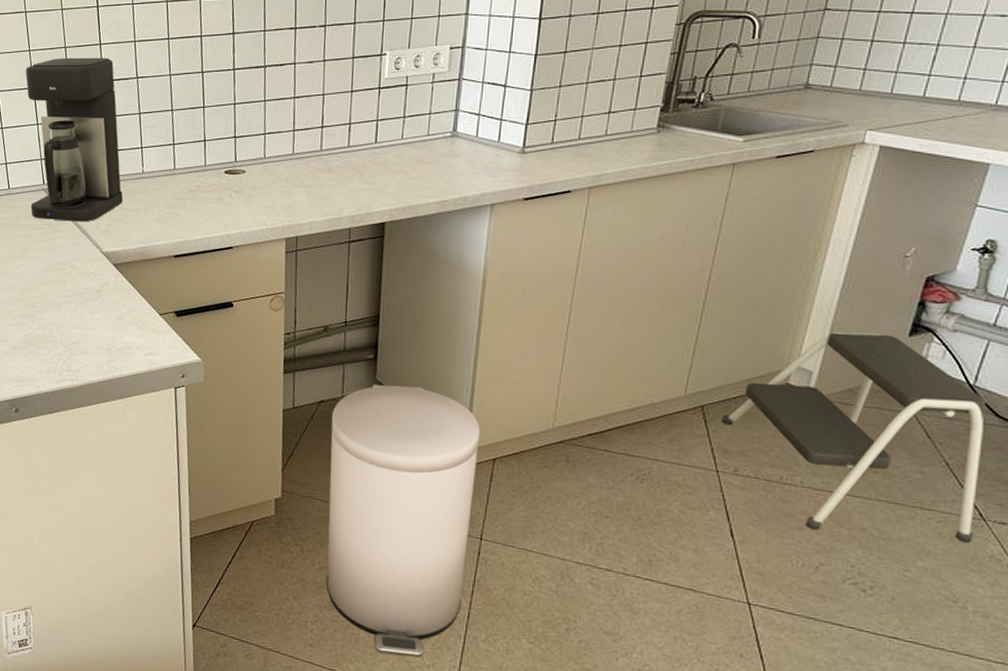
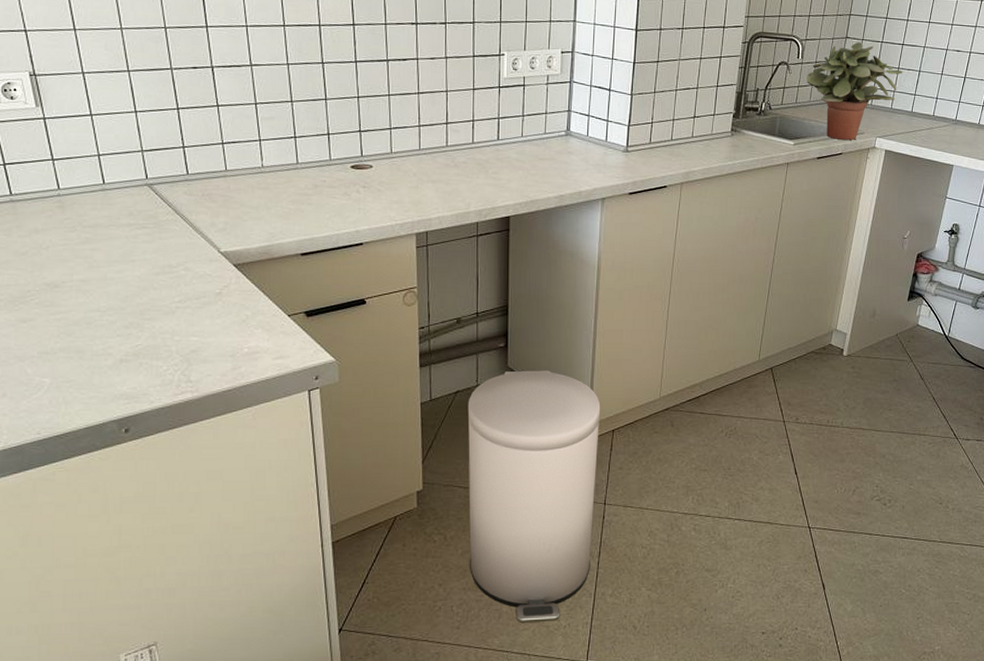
coffee maker: present [25,57,124,222] -> none [117,39,242,220]
step stool: present [722,331,987,543] -> none [786,300,956,461]
potted plant: none [764,14,912,134] -> present [806,42,903,140]

